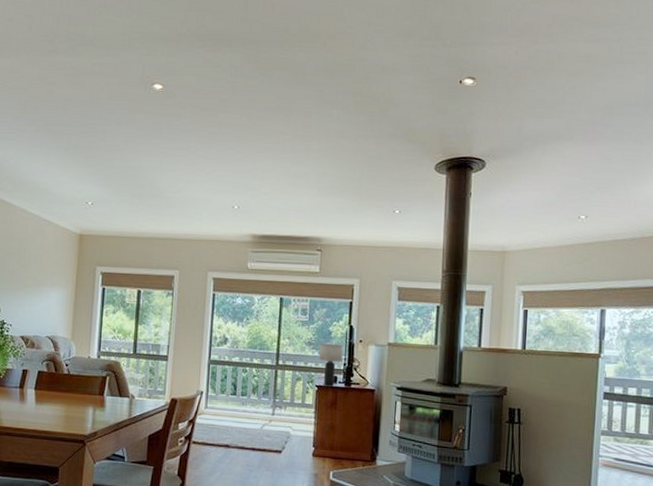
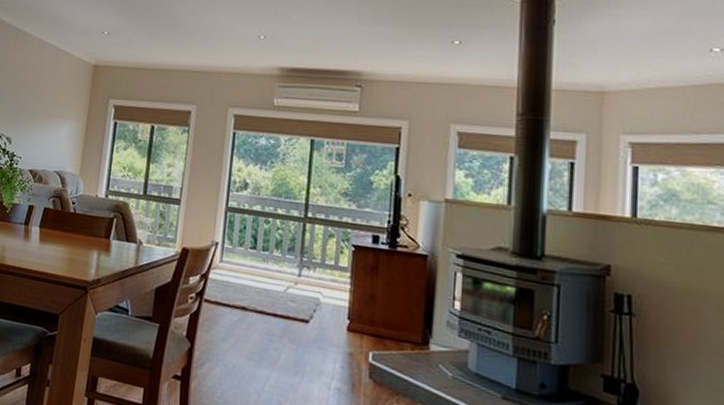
table lamp: present [318,343,343,388] -> none [356,194,387,249]

